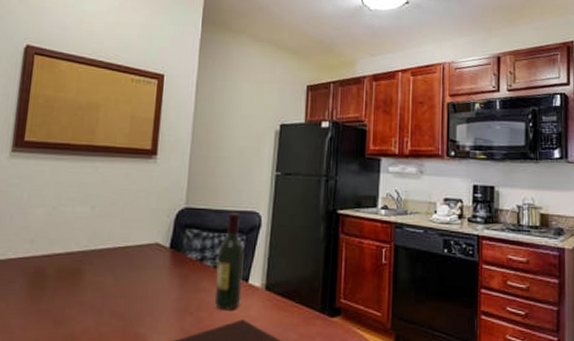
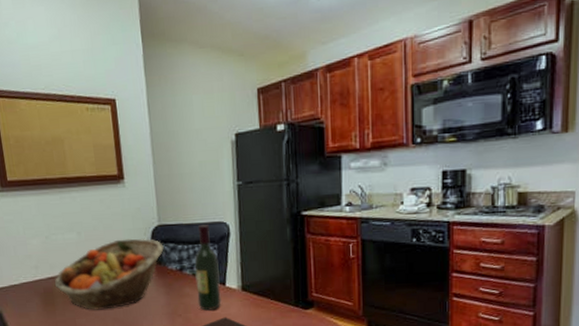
fruit basket: none [49,219,187,300] -> present [54,238,164,310]

